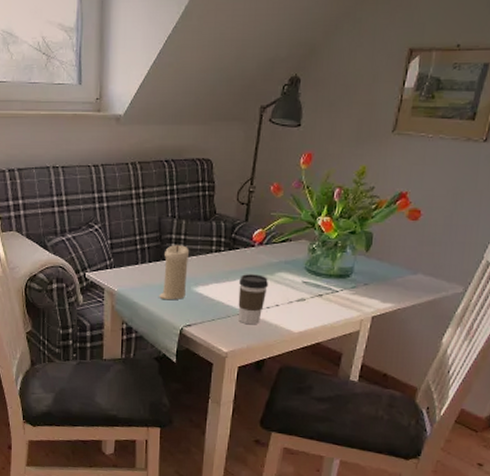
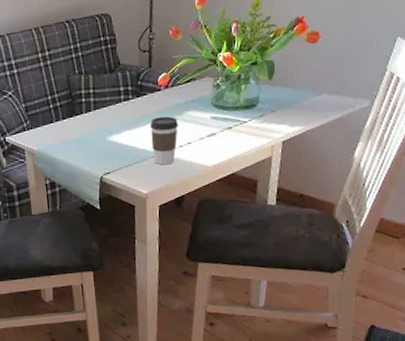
candle: present [159,245,190,300] -> none [76,99,101,153]

